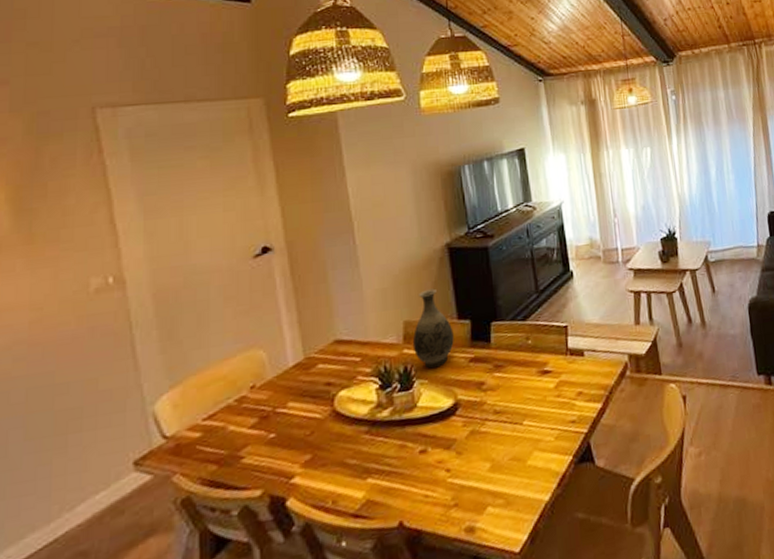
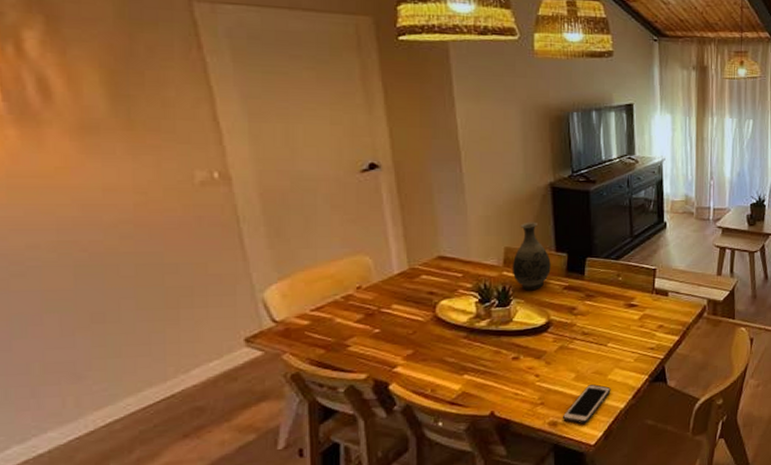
cell phone: none [479,474,532,527] -> present [562,384,611,424]

